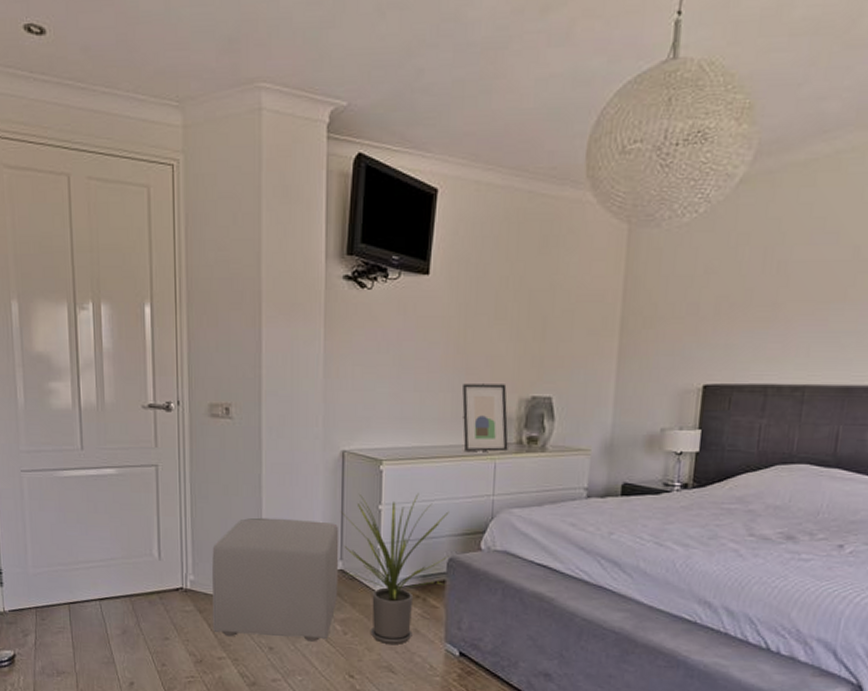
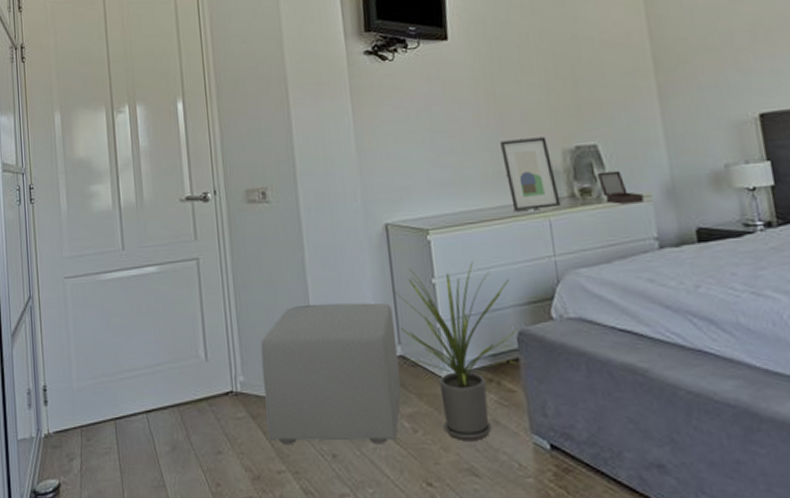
jewelry box: none [546,423,583,455] -> present [598,170,644,205]

